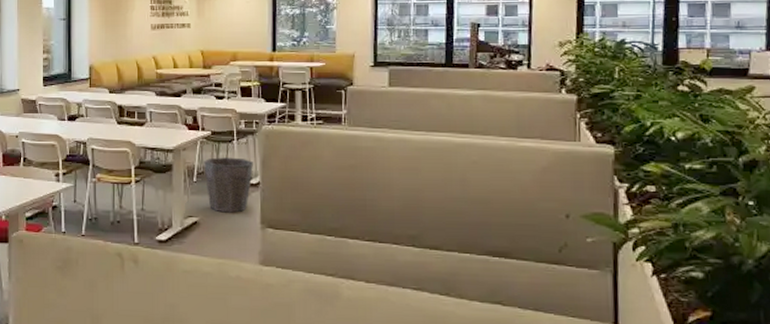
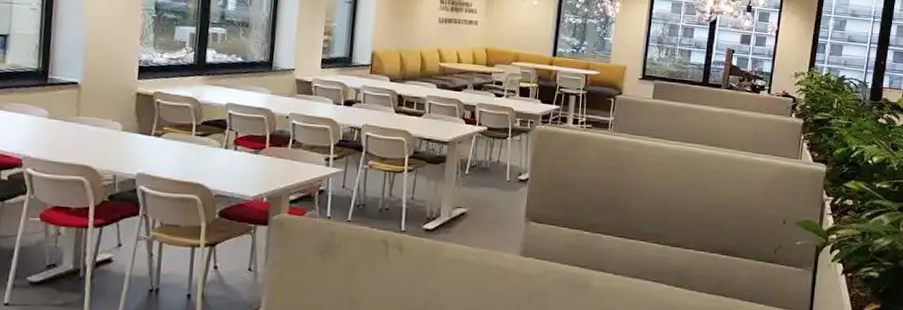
waste bin: present [204,157,254,213] -> none [477,152,525,206]

